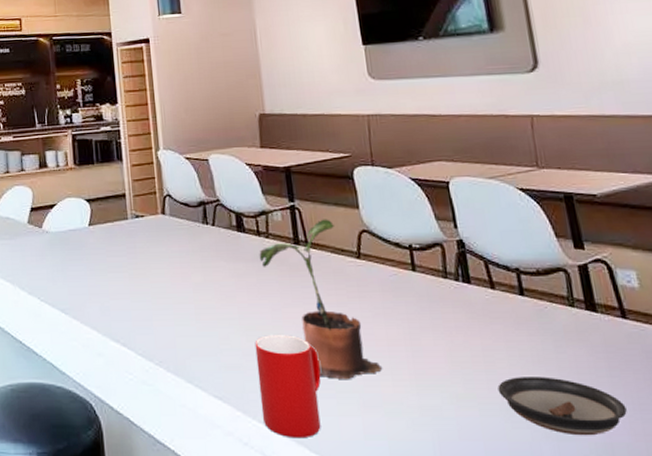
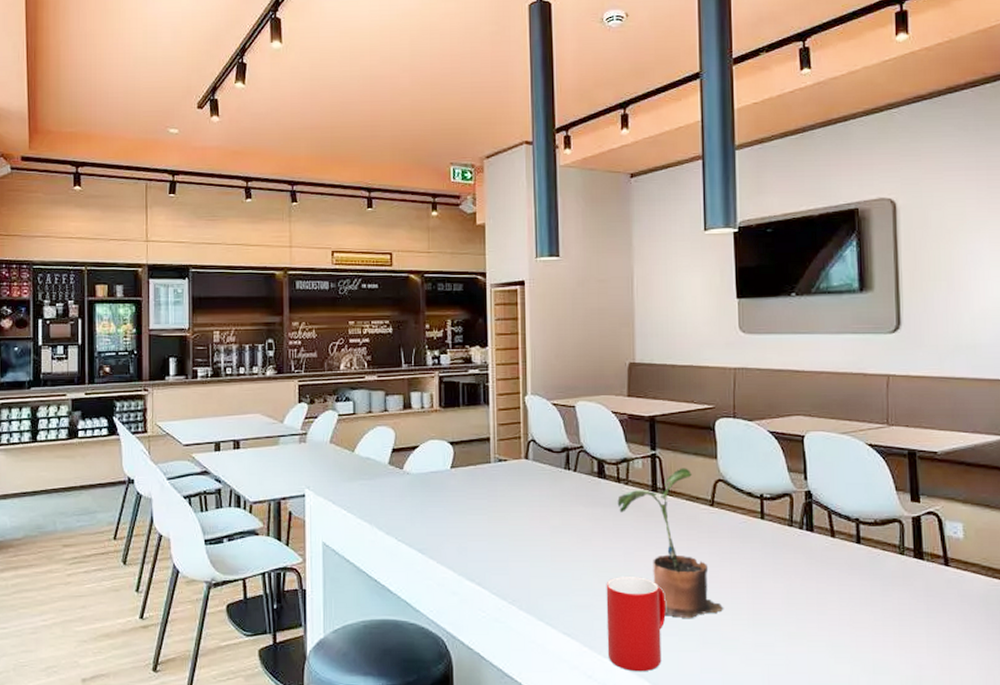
saucer: present [497,377,627,436] -> none [827,617,937,670]

